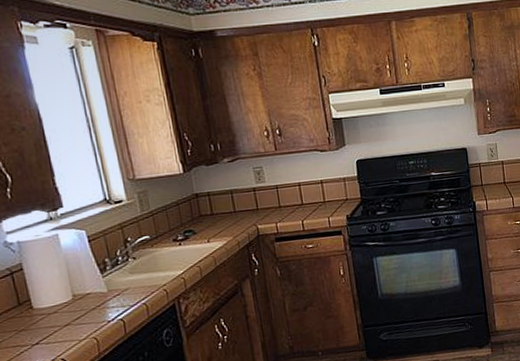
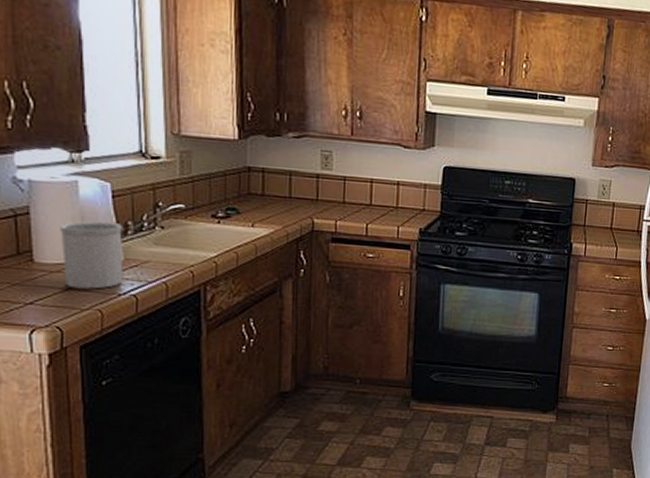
utensil holder: none [50,262,110,324] -> present [60,220,124,290]

